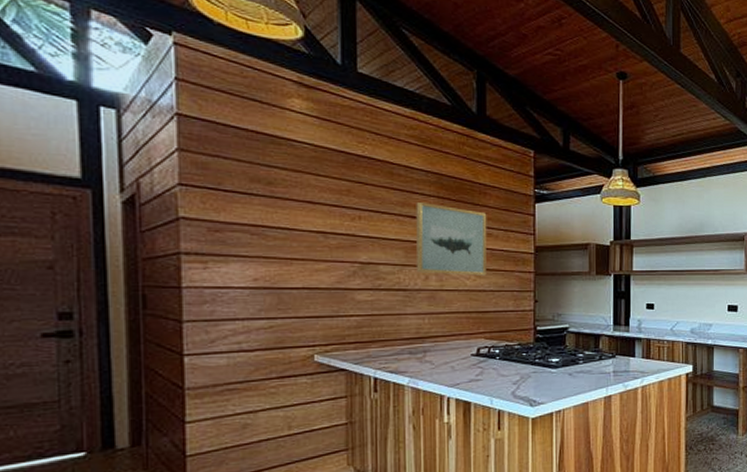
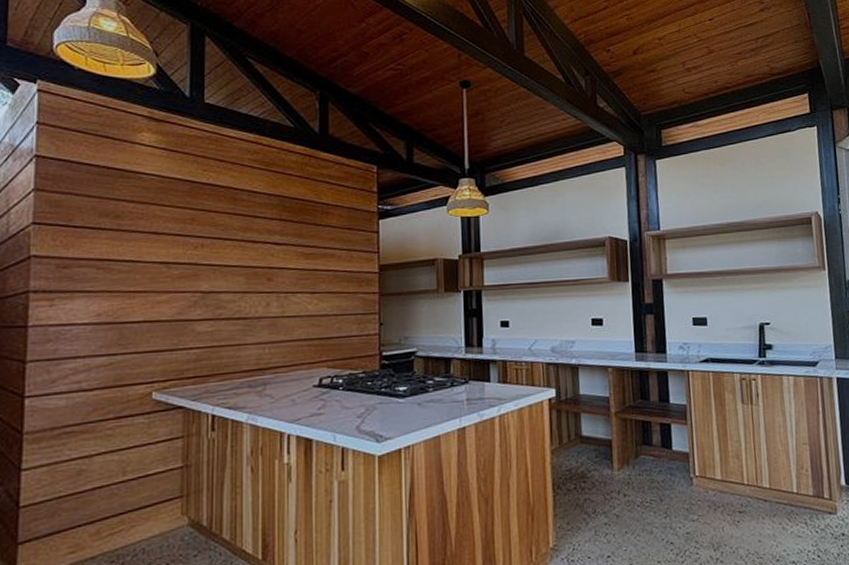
wall art: present [415,201,487,276] -> none [257,225,330,300]

